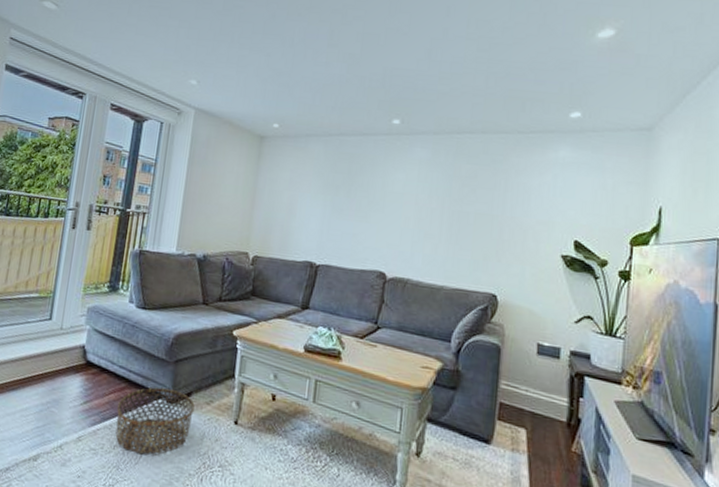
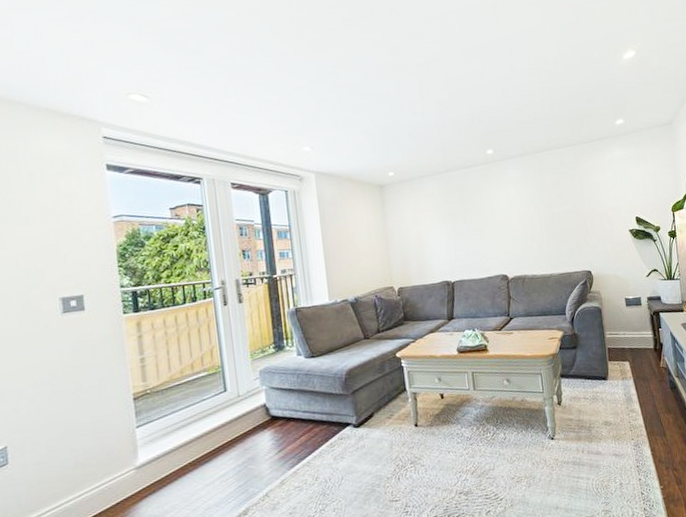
basket: present [115,387,195,455] -> none [310,415,379,478]

